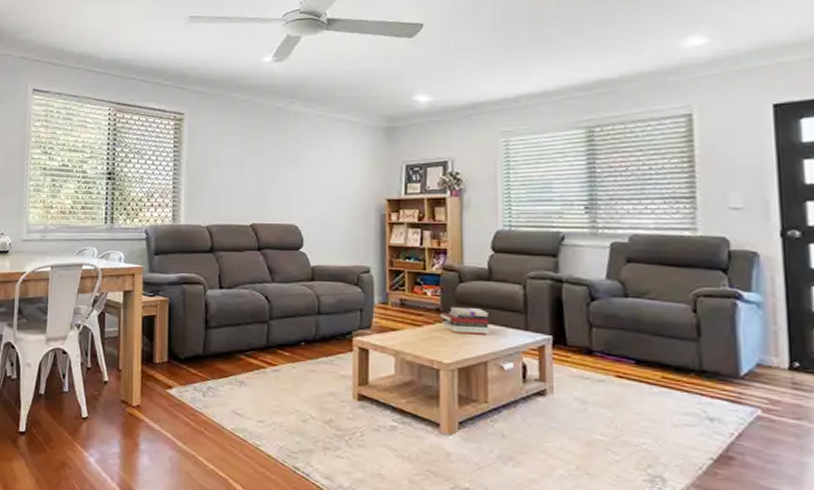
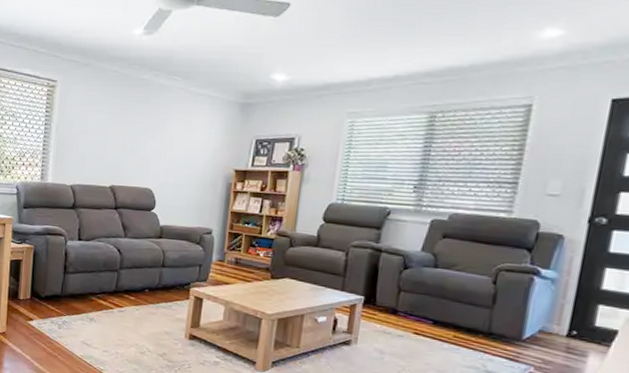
books: present [439,307,491,335] -> none [268,268,312,293]

